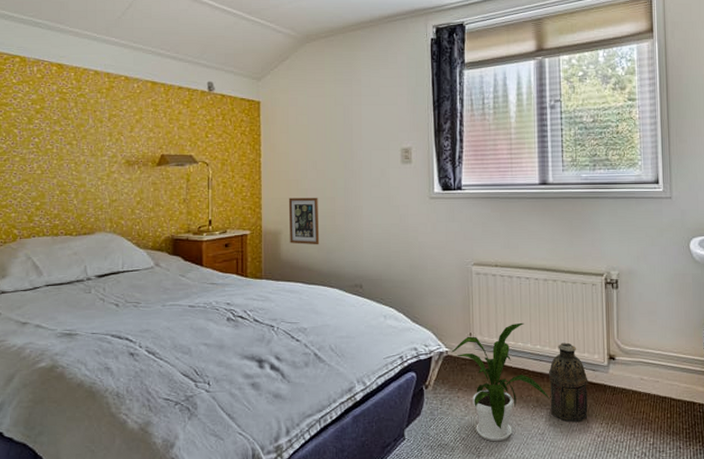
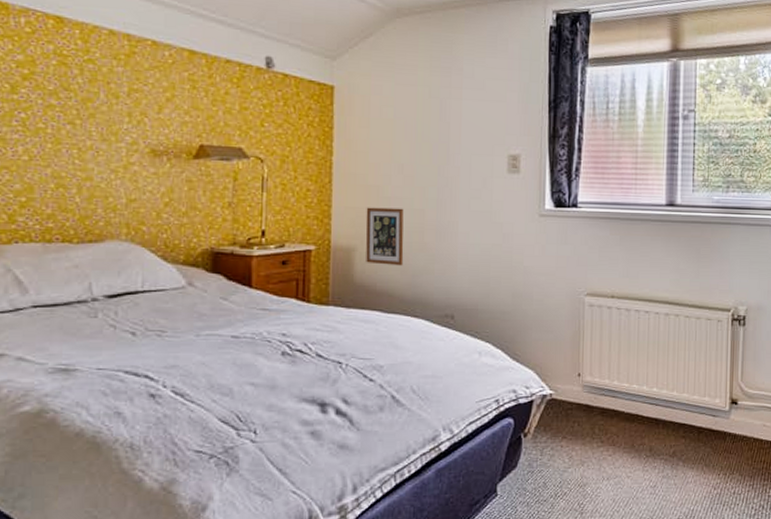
house plant: present [452,322,550,442] -> none [557,362,664,497]
lantern: present [548,342,588,423] -> none [664,385,707,474]

